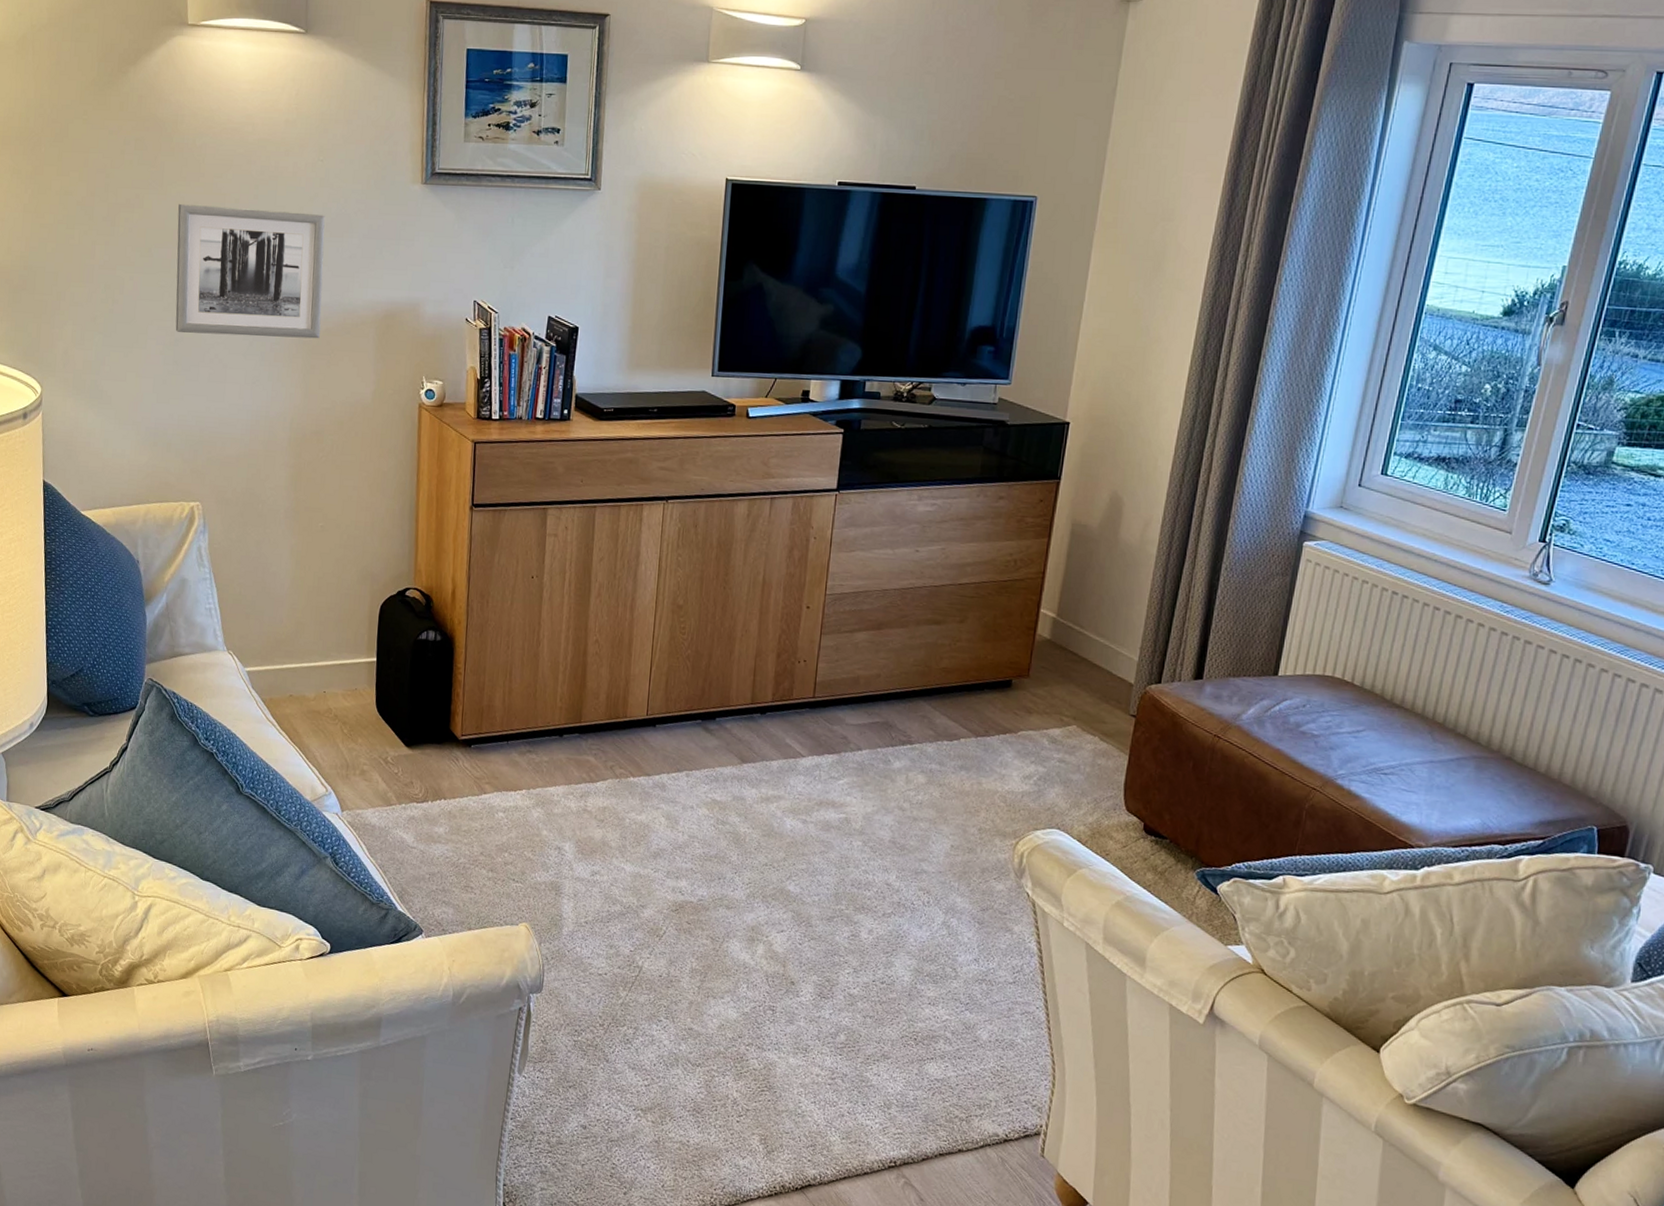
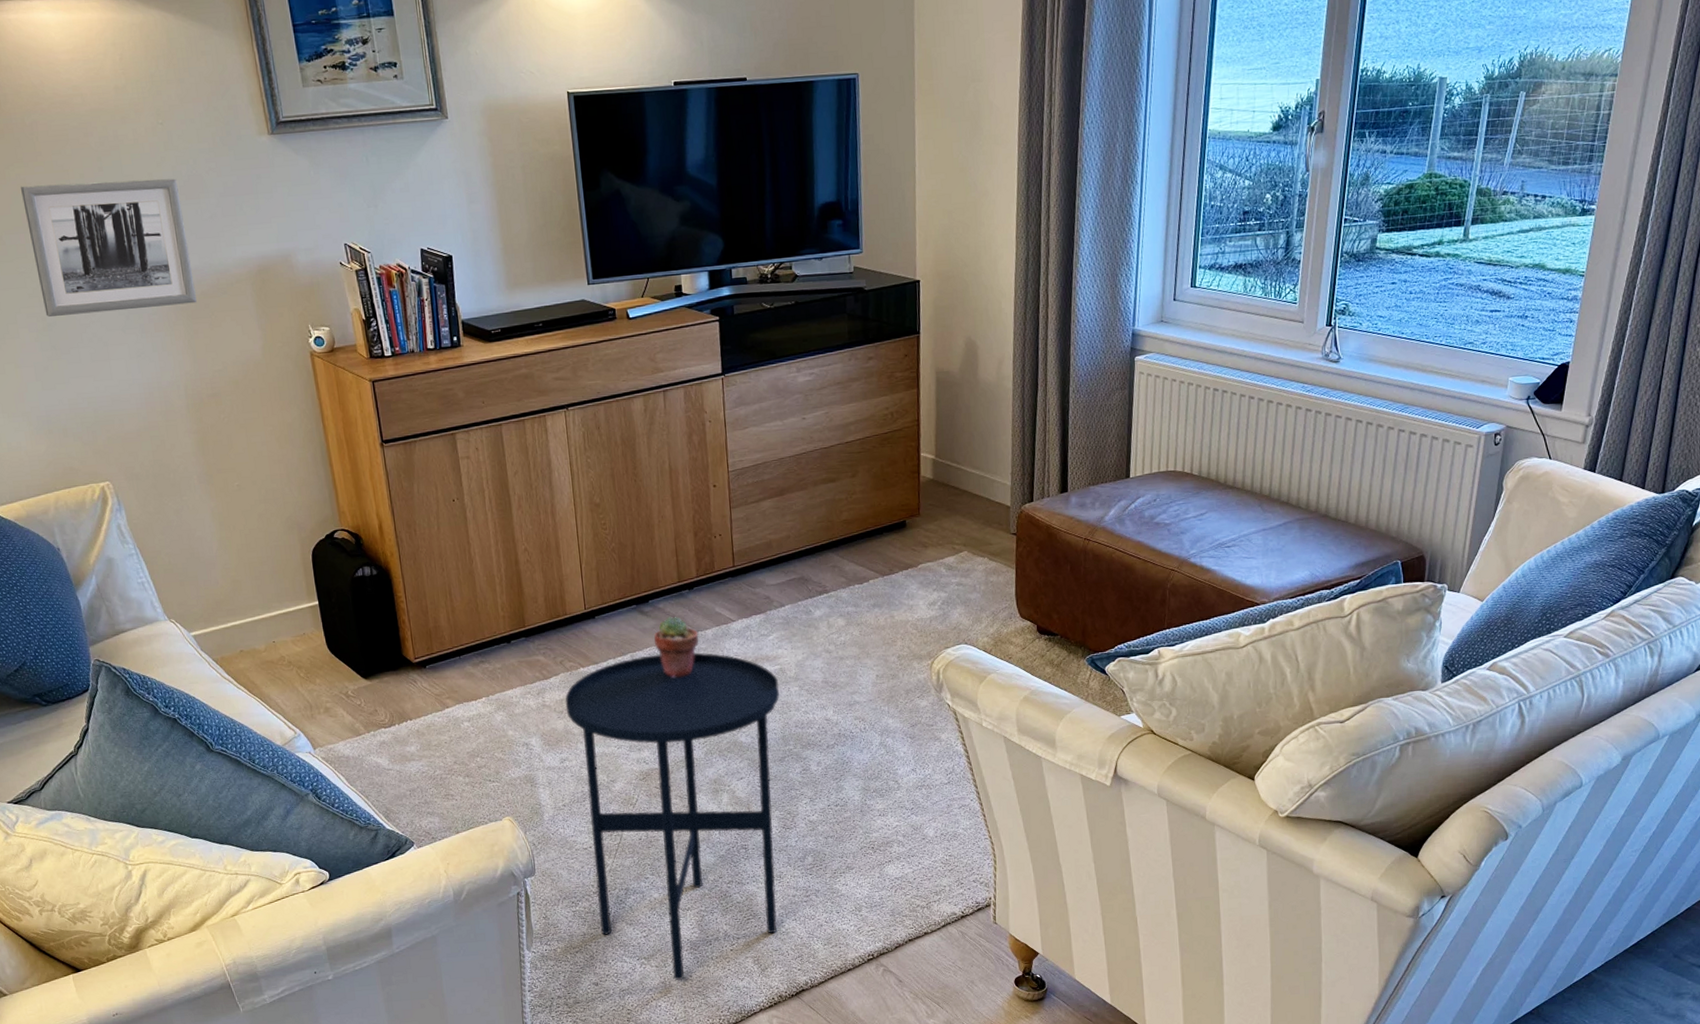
side table: none [599,776,842,1144] -> present [565,652,779,981]
potted succulent: none [713,739,763,807] -> present [654,616,699,678]

